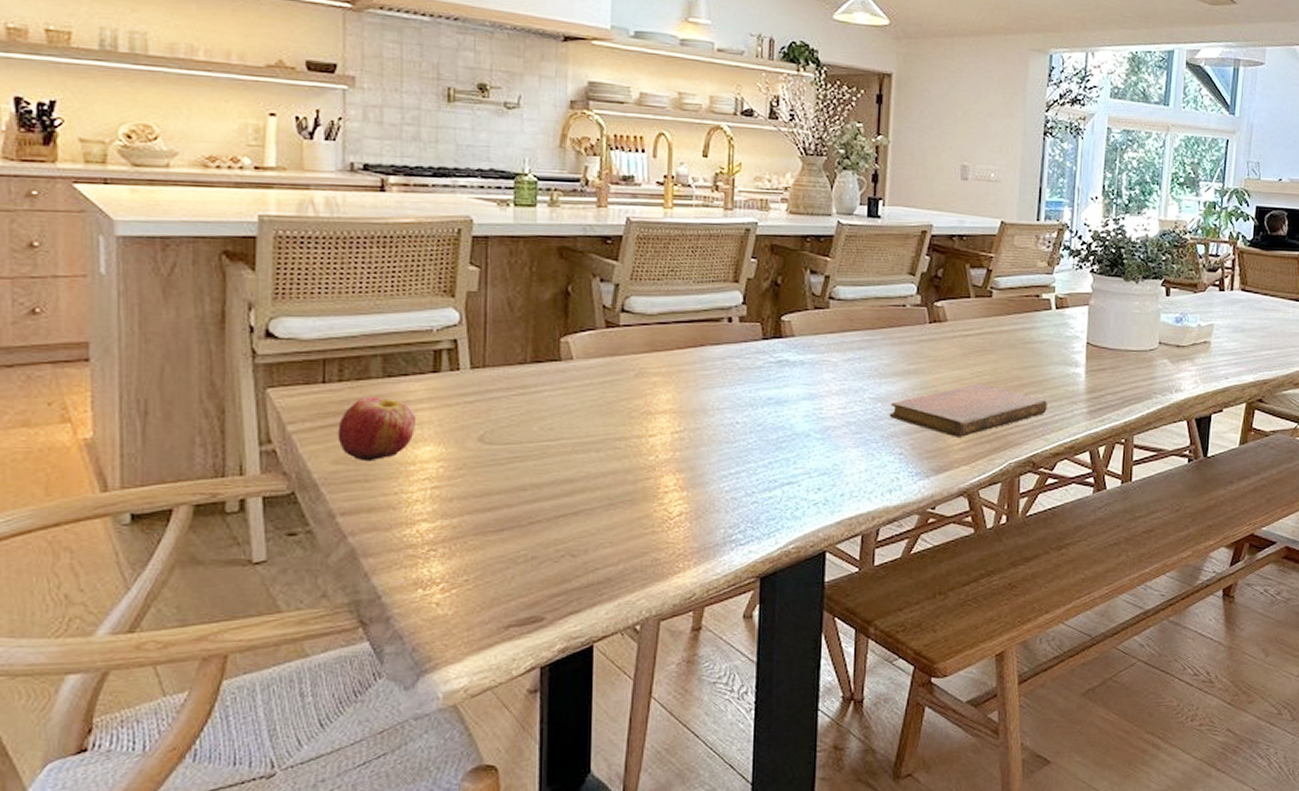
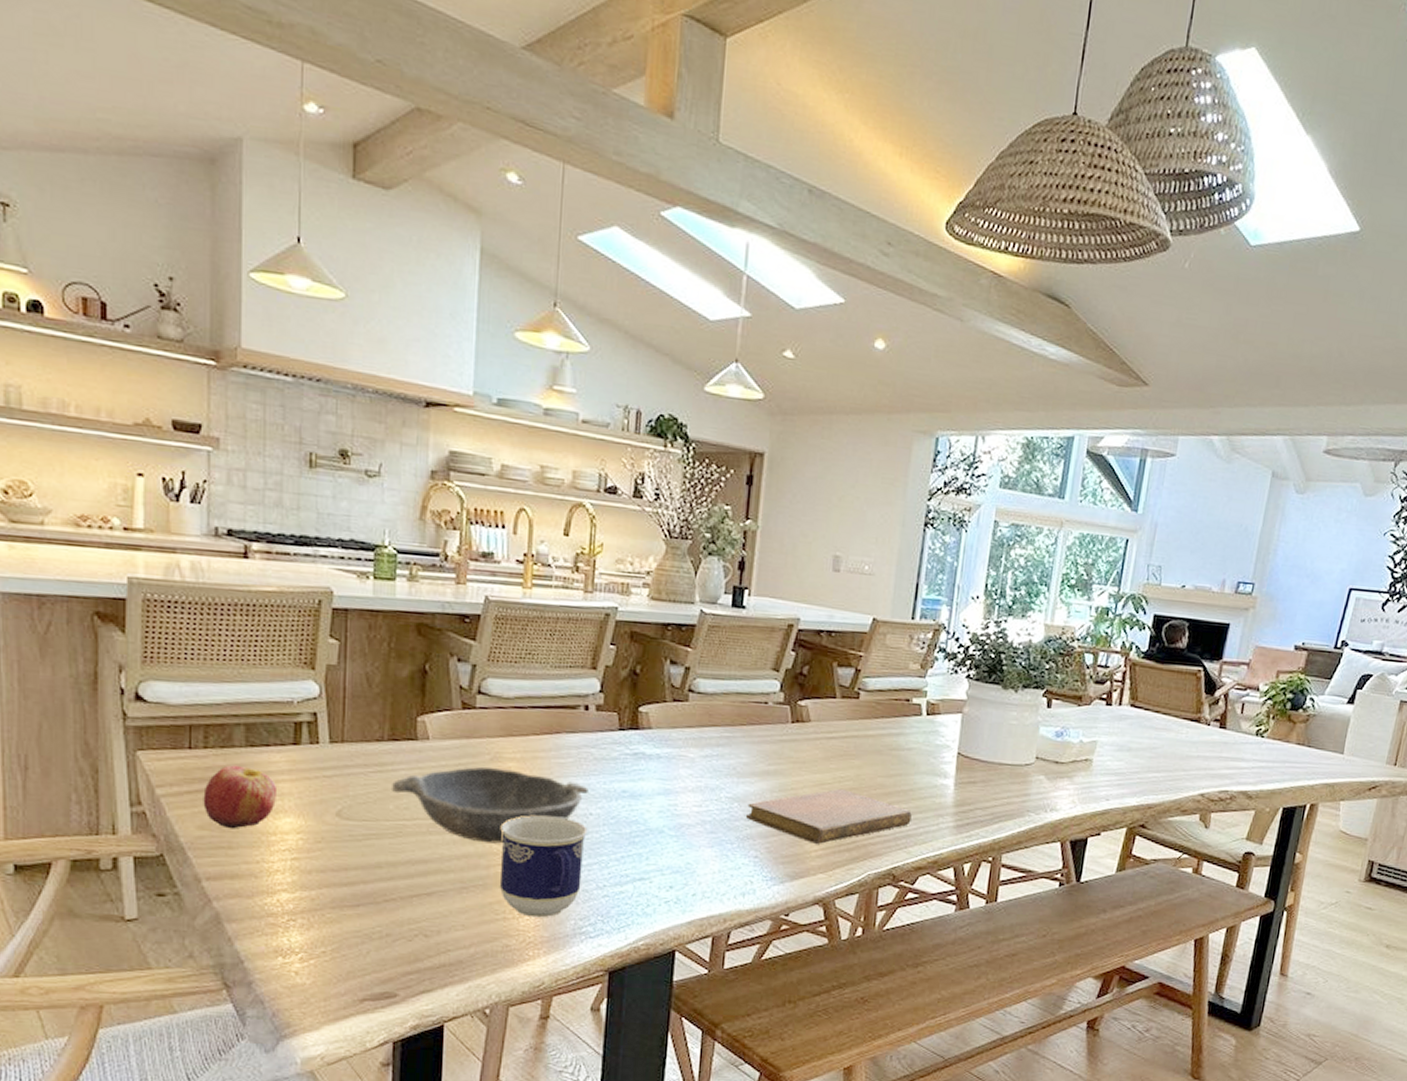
bowl: none [534,382,734,458] -> present [390,766,589,844]
cup: none [647,427,735,529] -> present [499,815,588,918]

